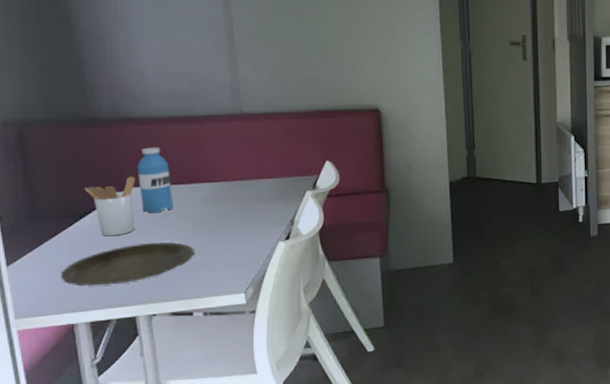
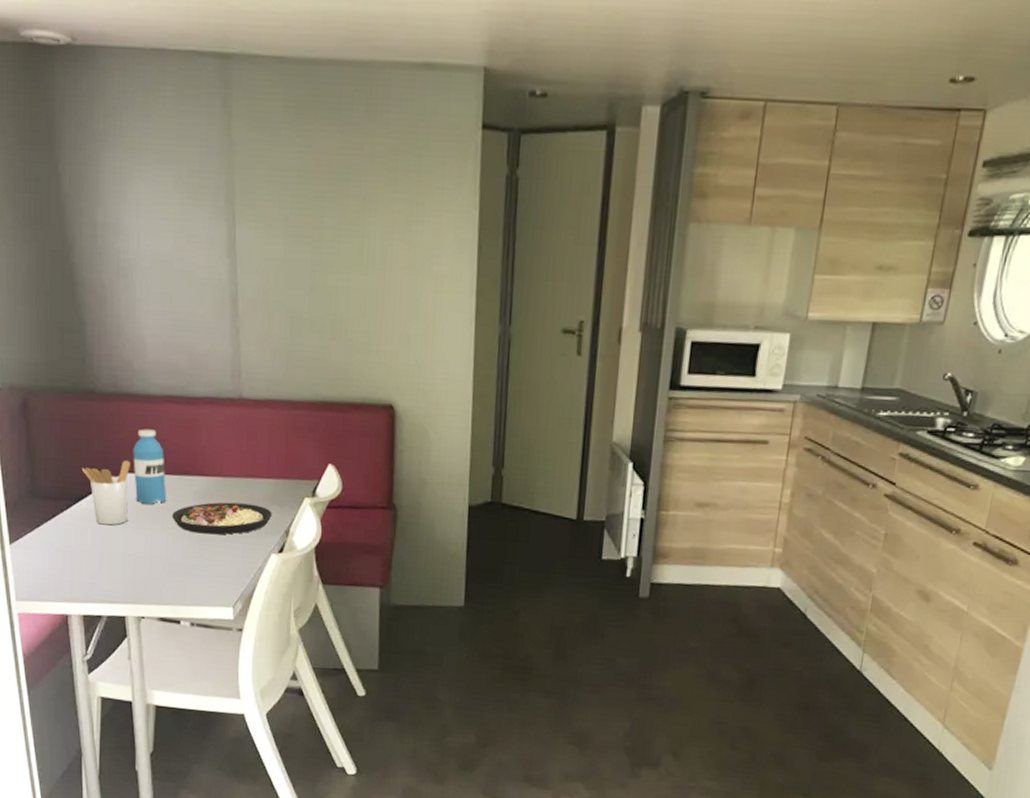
plate: present [60,242,194,286] -> none [56,537,185,578]
plate: none [180,201,277,233] -> present [172,502,272,535]

